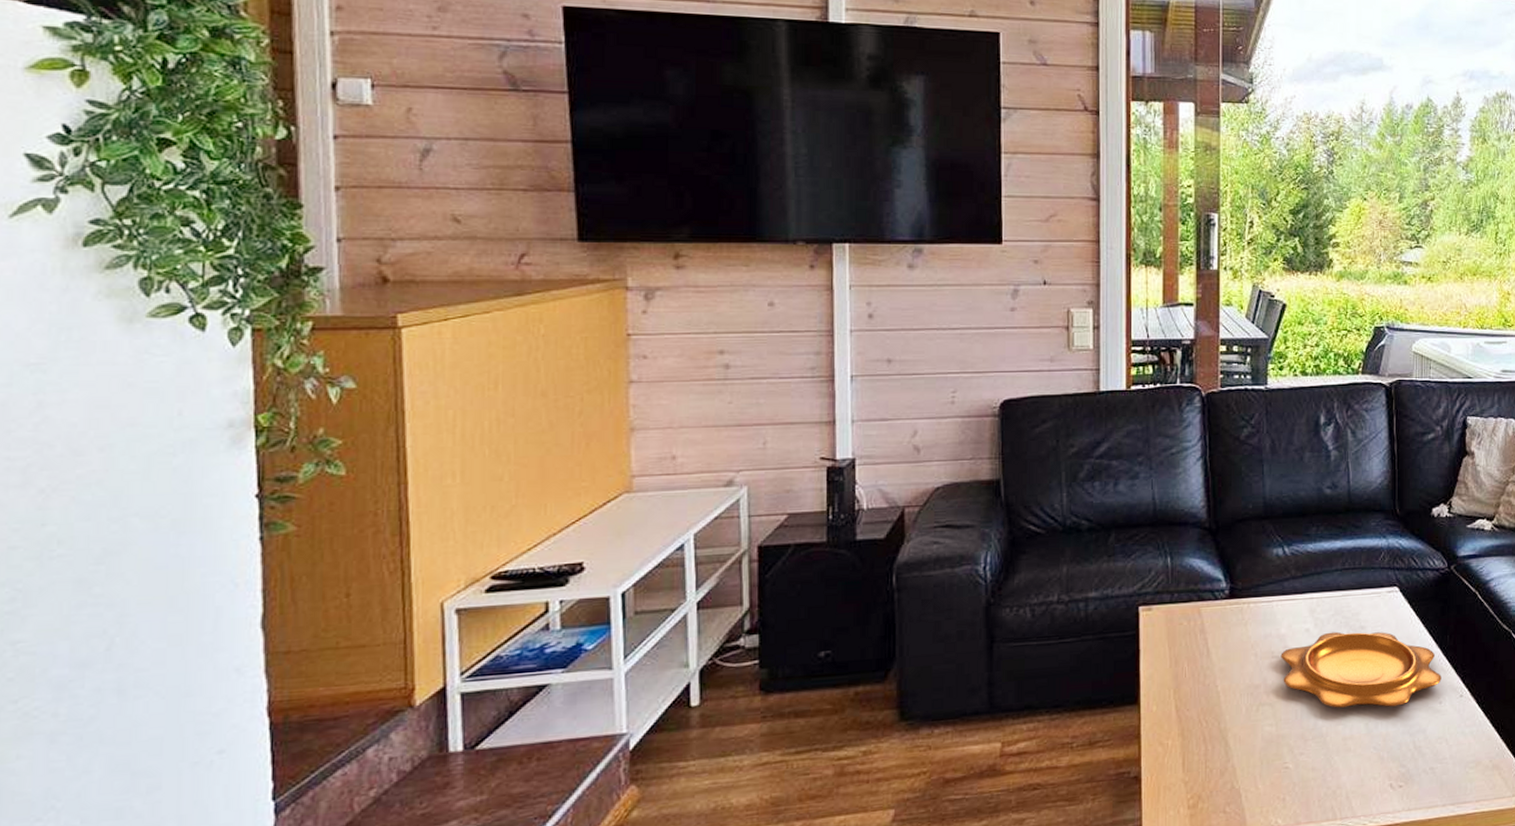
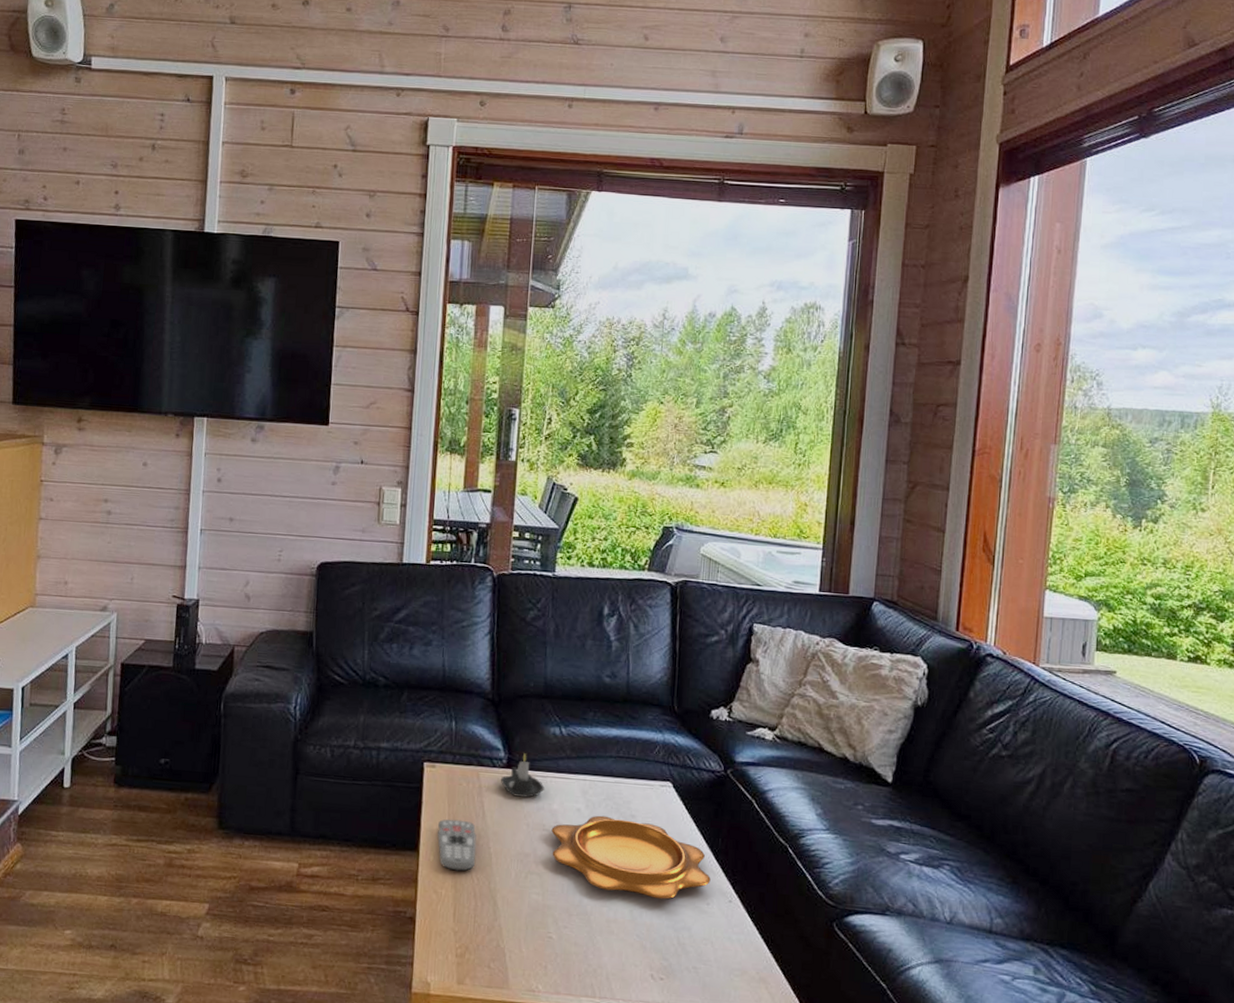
remote control: none [1159,661,1202,718] -> present [437,819,477,872]
candle: none [1223,580,1271,627] -> present [500,753,544,798]

